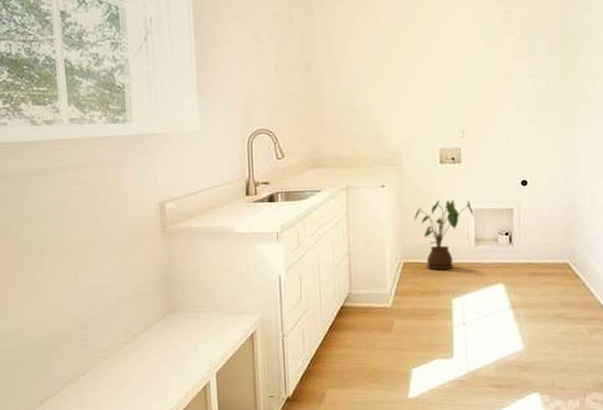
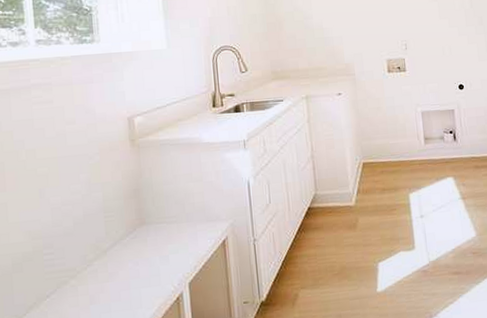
house plant: present [414,199,474,271] -> none [369,104,422,168]

